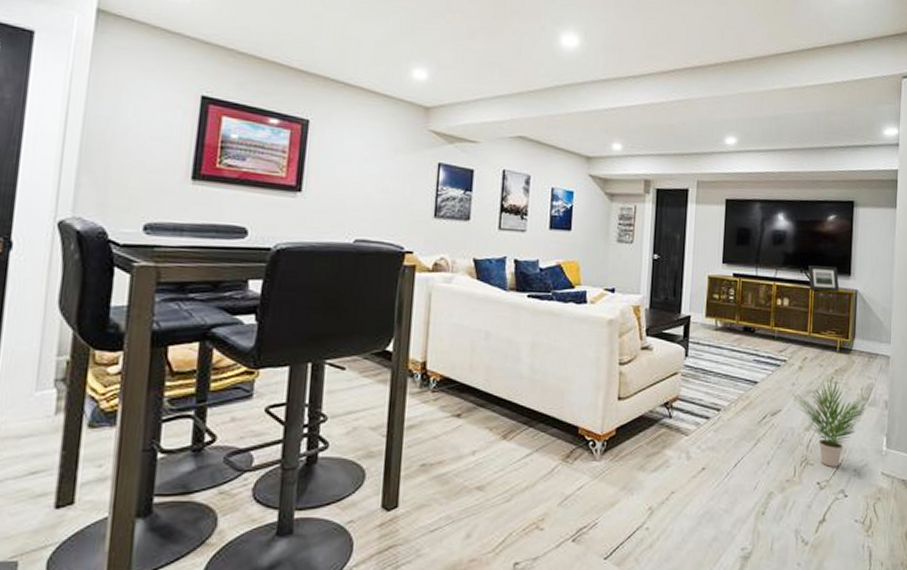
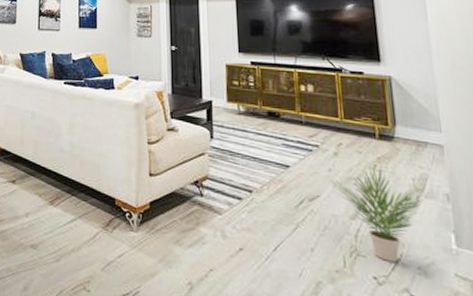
picture frame: present [808,265,840,292] -> none [331,53,370,79]

